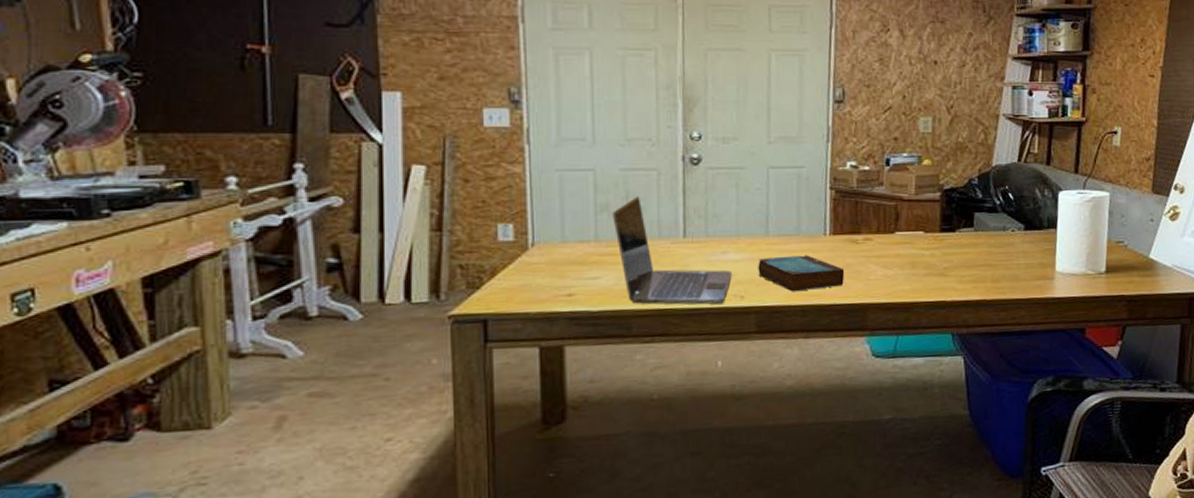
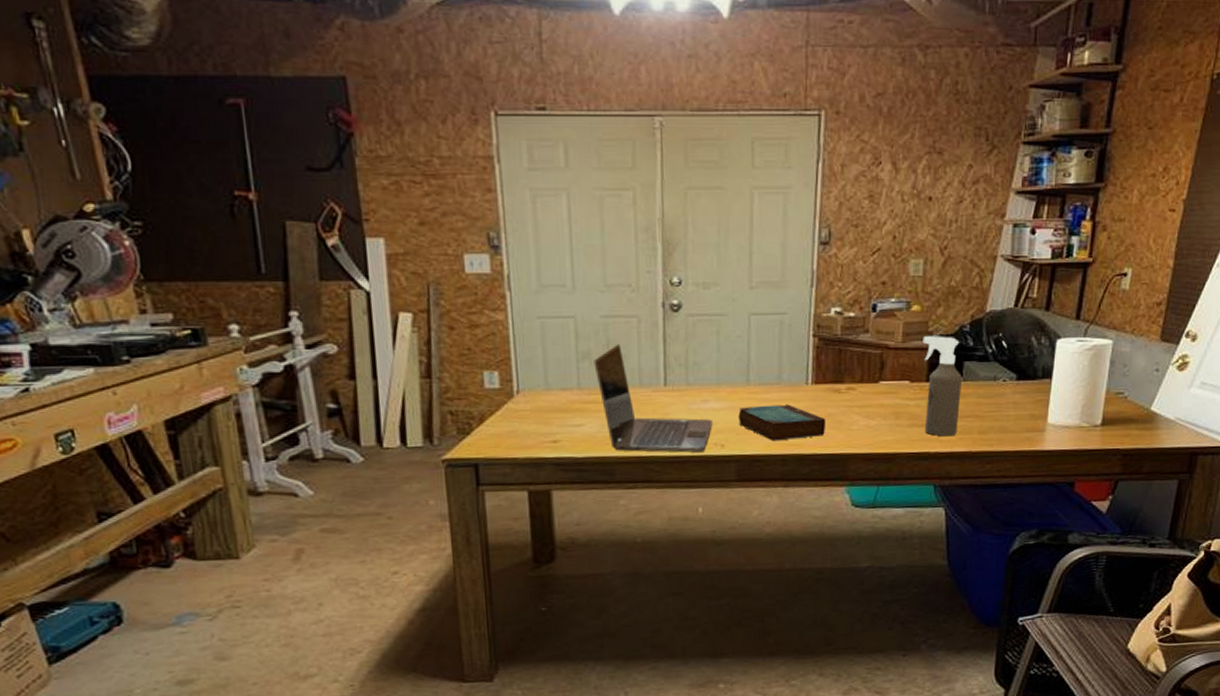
spray bottle: none [934,188,974,286] -> present [923,336,963,437]

